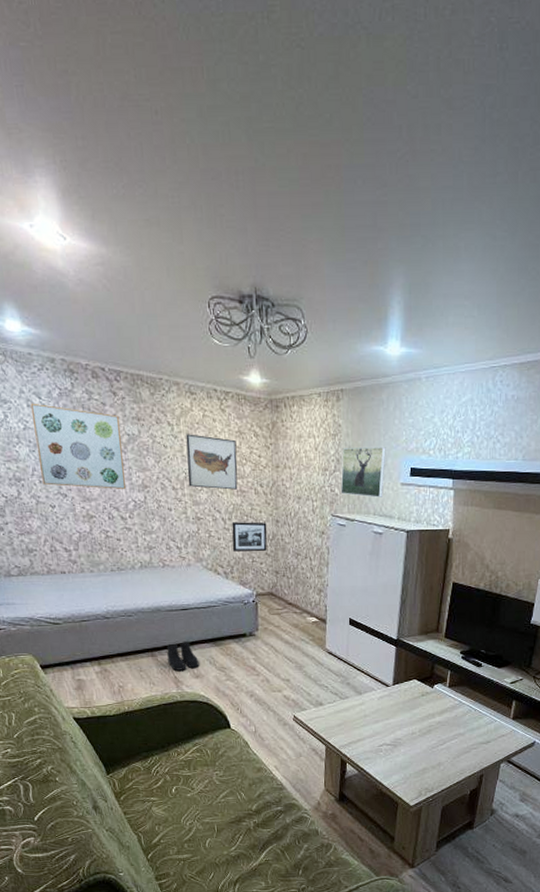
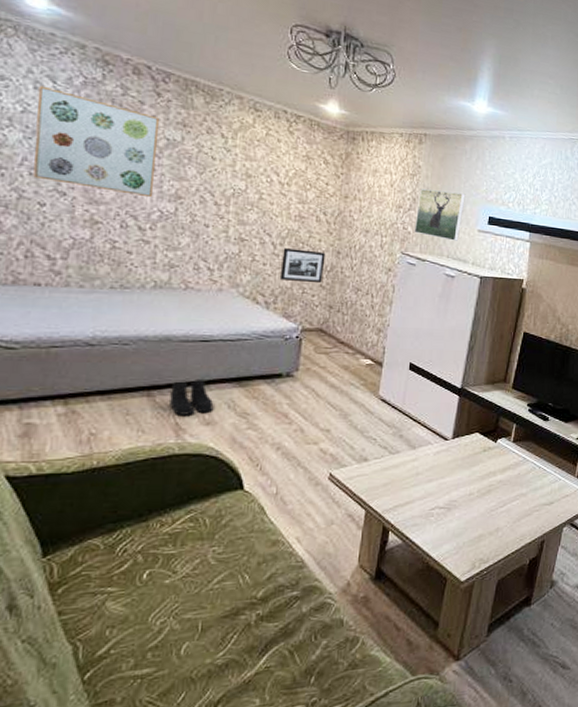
wall art: present [185,434,238,490] -> none [236,149,302,215]

